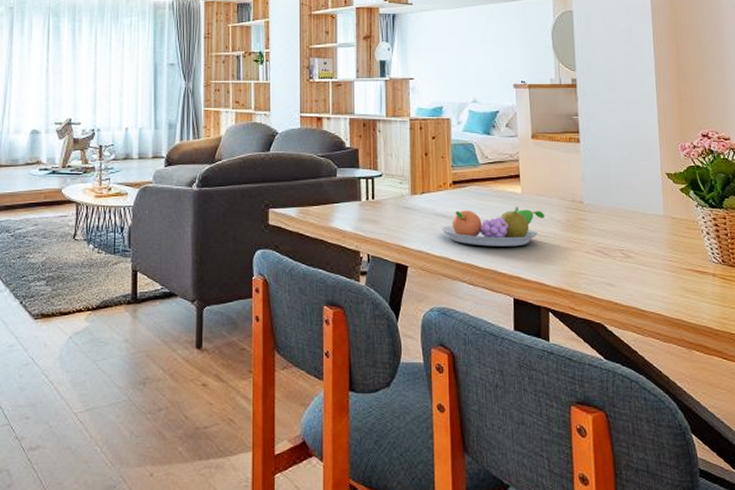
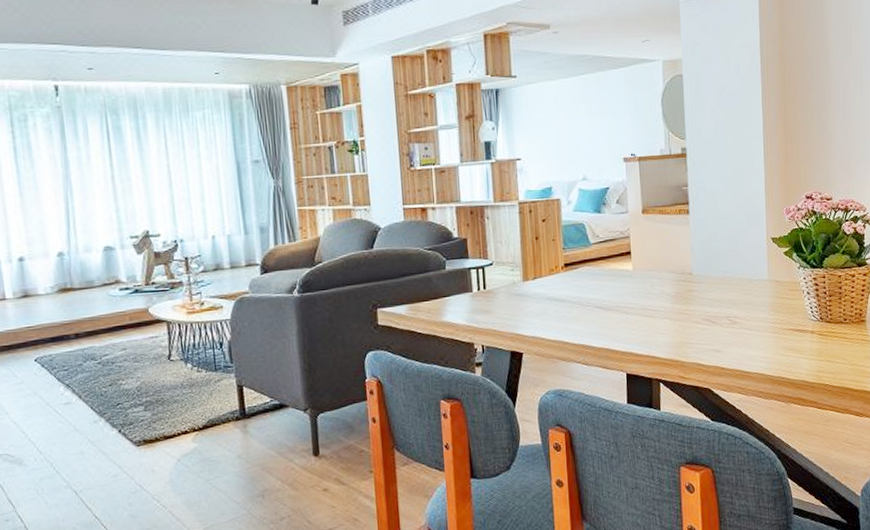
fruit bowl: present [441,205,545,247] -> none [554,283,656,326]

